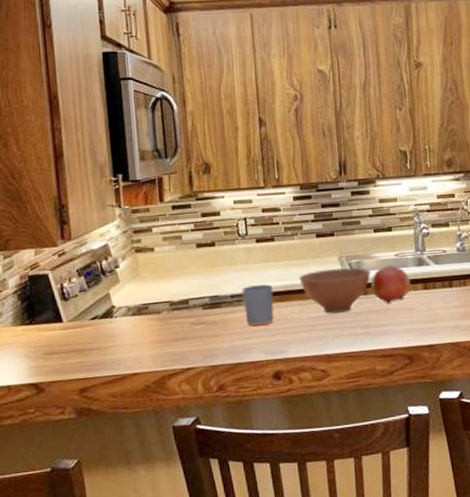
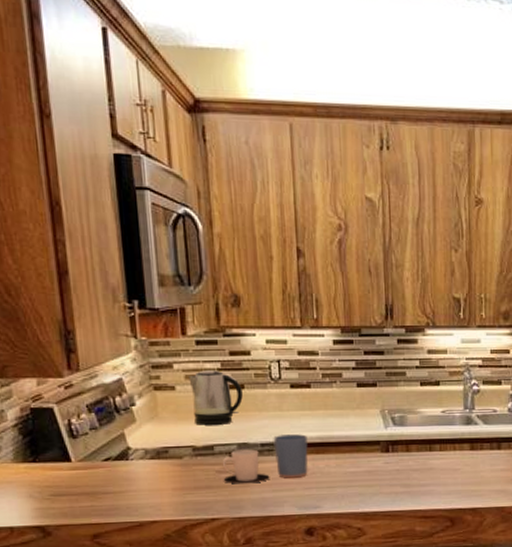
kettle: none [166,231,214,282] -> present [188,370,243,425]
cup: none [196,301,240,334] -> present [222,449,270,484]
bowl: present [299,267,372,314] -> none [336,422,416,470]
fruit: present [370,265,411,304] -> none [413,422,457,463]

